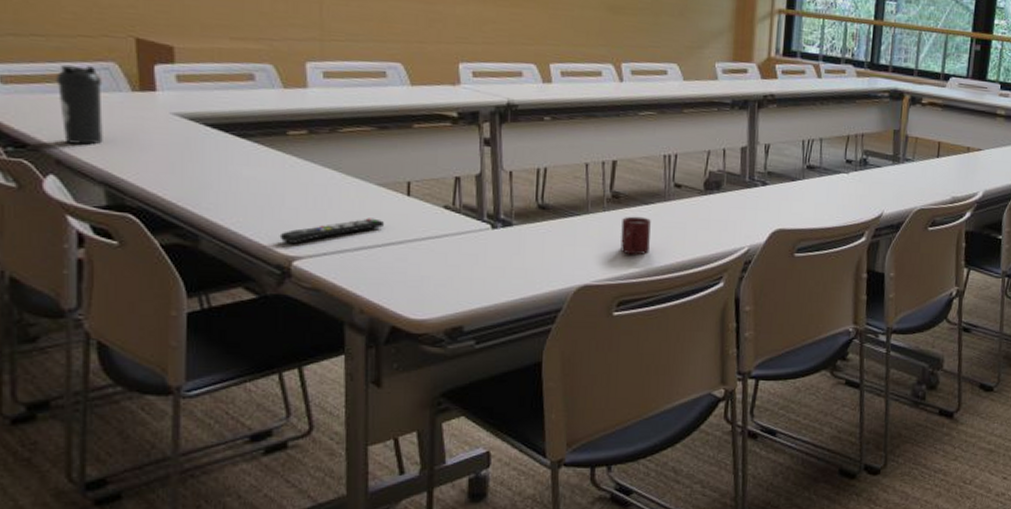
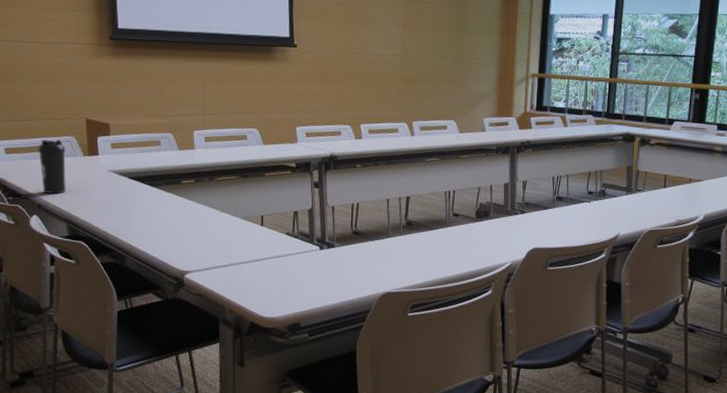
remote control: present [279,218,385,244] -> none [176,242,246,262]
cup: present [620,216,651,256] -> none [413,239,436,269]

